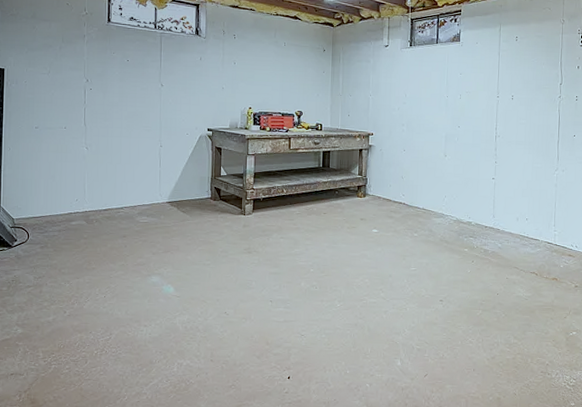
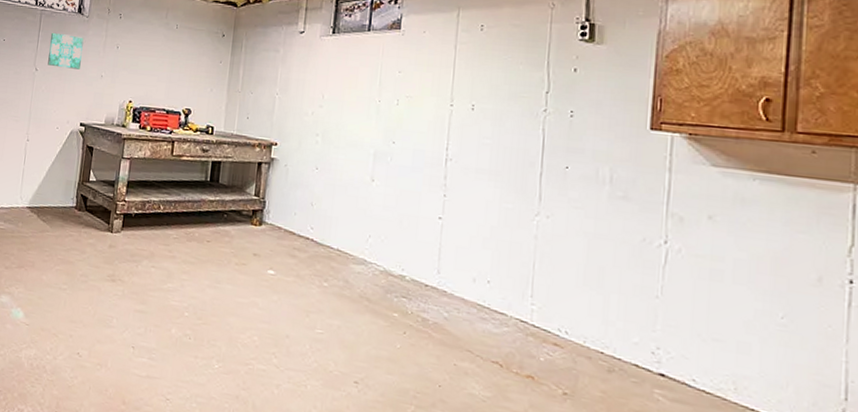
wall art: none [172,52,203,83] -> present [48,32,84,69]

